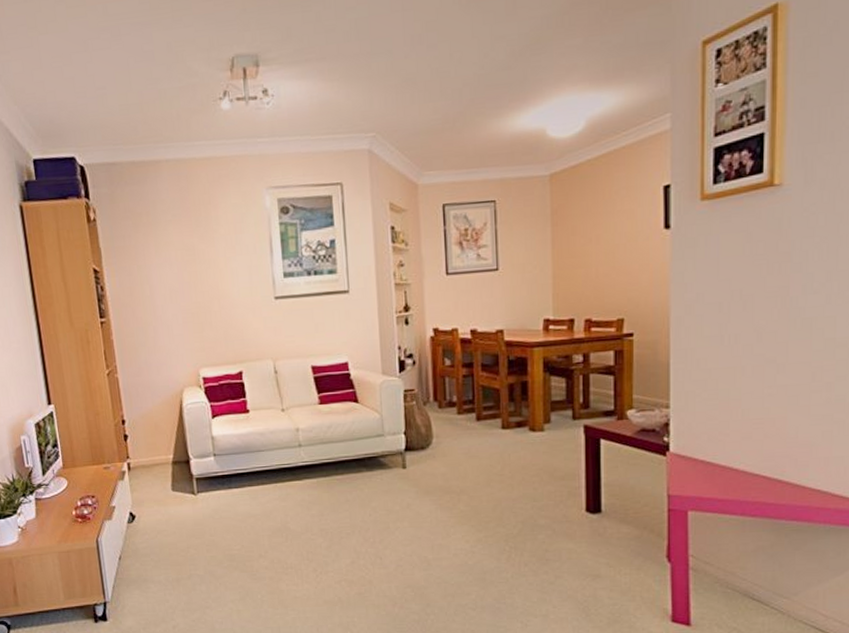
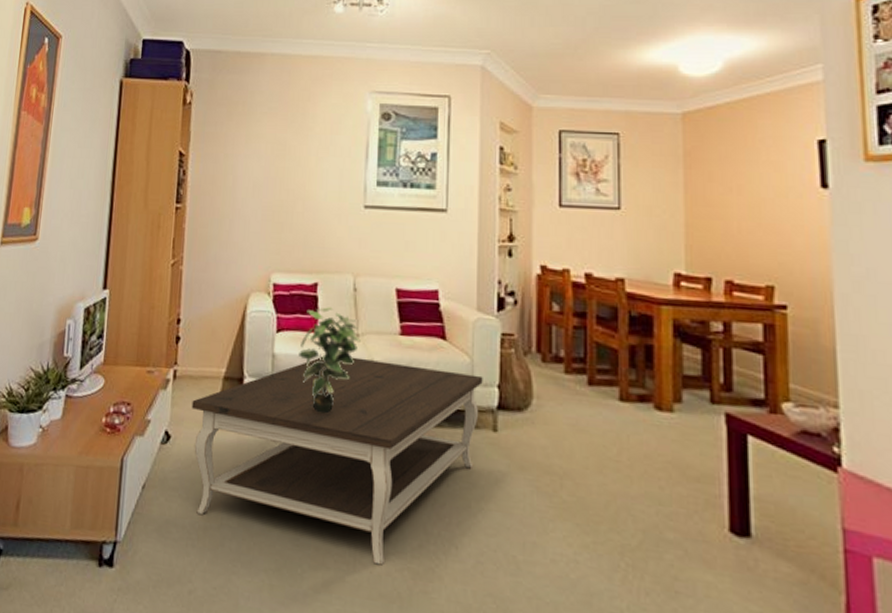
coffee table: none [148,427,392,581] -> present [191,357,483,566]
potted plant: none [234,390,286,477] -> present [299,307,361,414]

